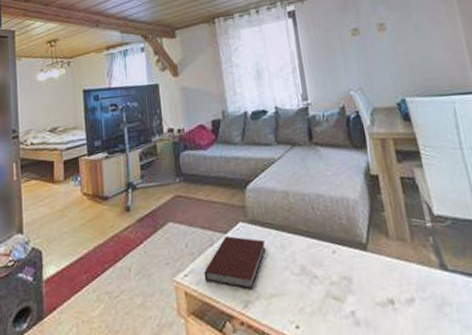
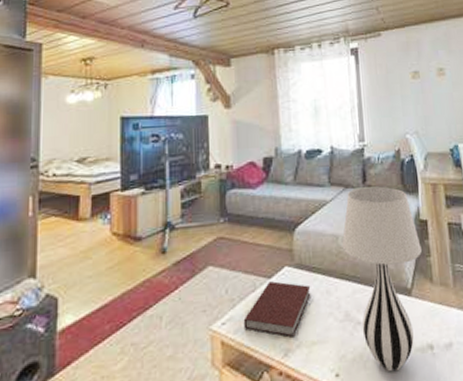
table lamp: none [292,143,375,326] -> present [342,186,422,372]

